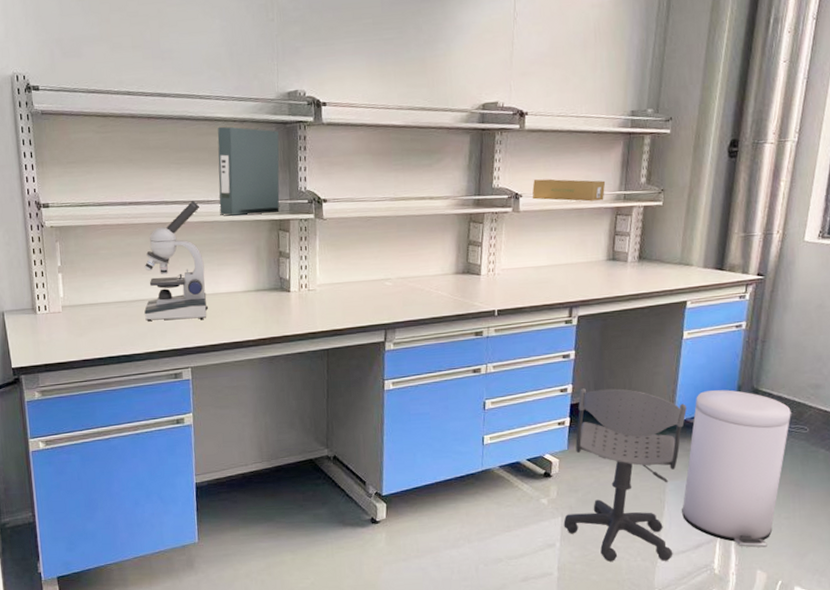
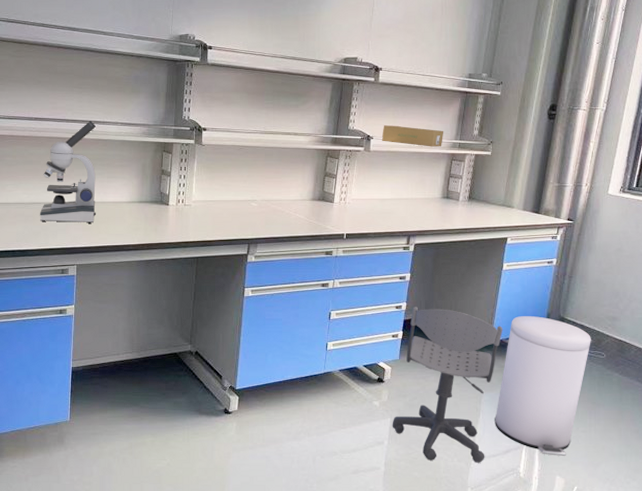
binder: present [217,127,280,216] -> none [113,60,169,137]

